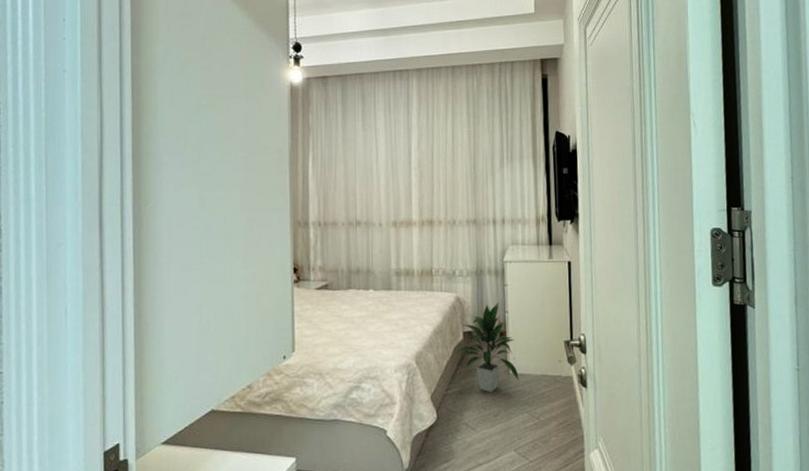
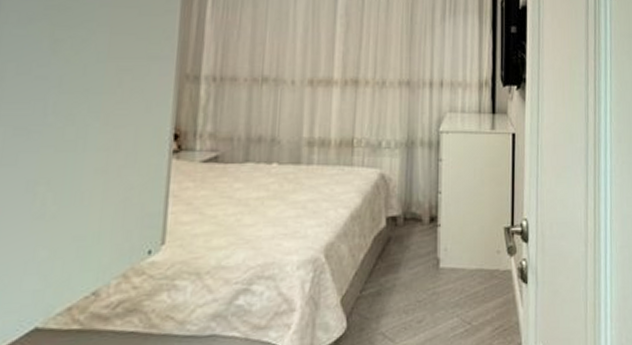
indoor plant: present [457,303,519,393] -> none [377,181,450,293]

